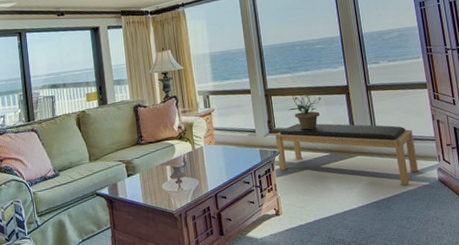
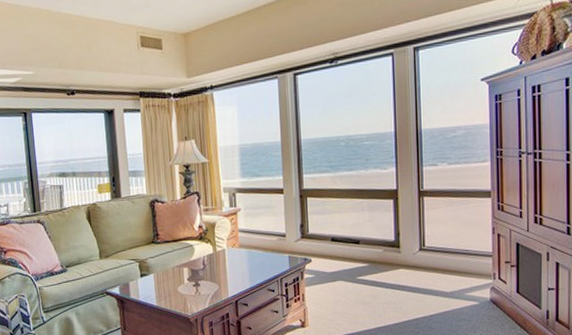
bench: present [275,123,418,186] -> none [308,230,468,304]
potted plant: present [288,90,322,130] -> none [324,193,365,237]

